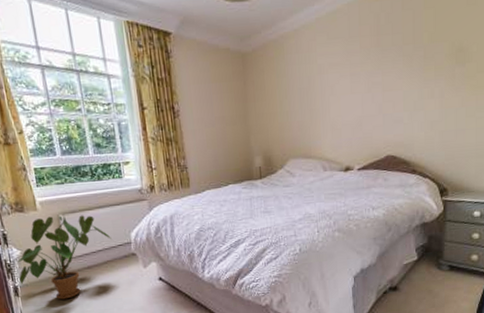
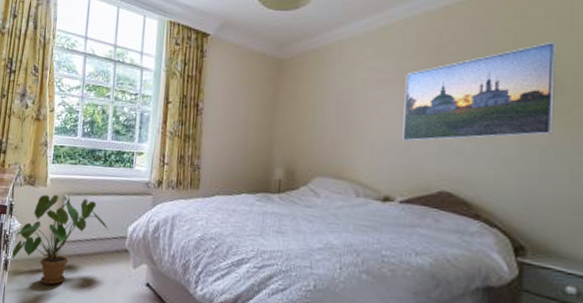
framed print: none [353,15,465,117] -> present [402,41,556,142]

